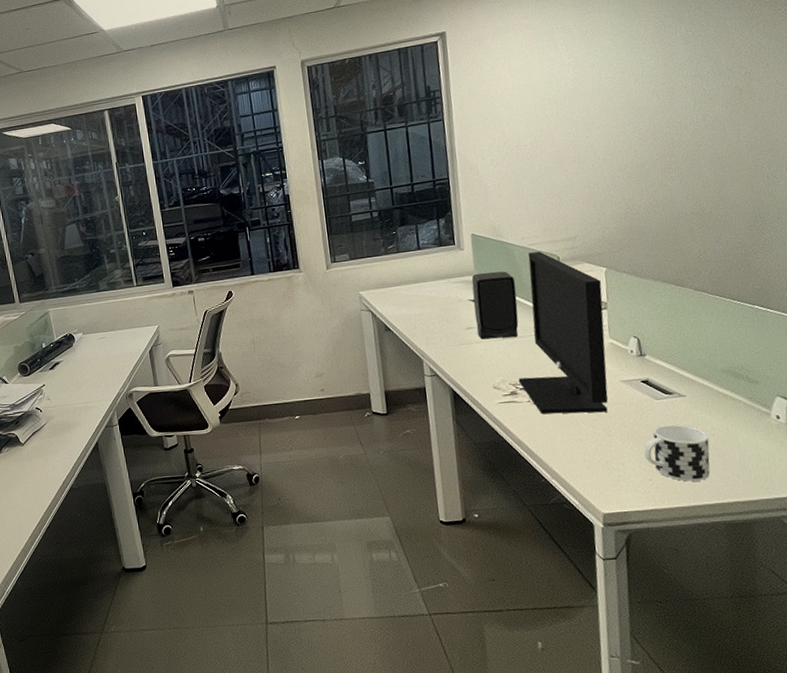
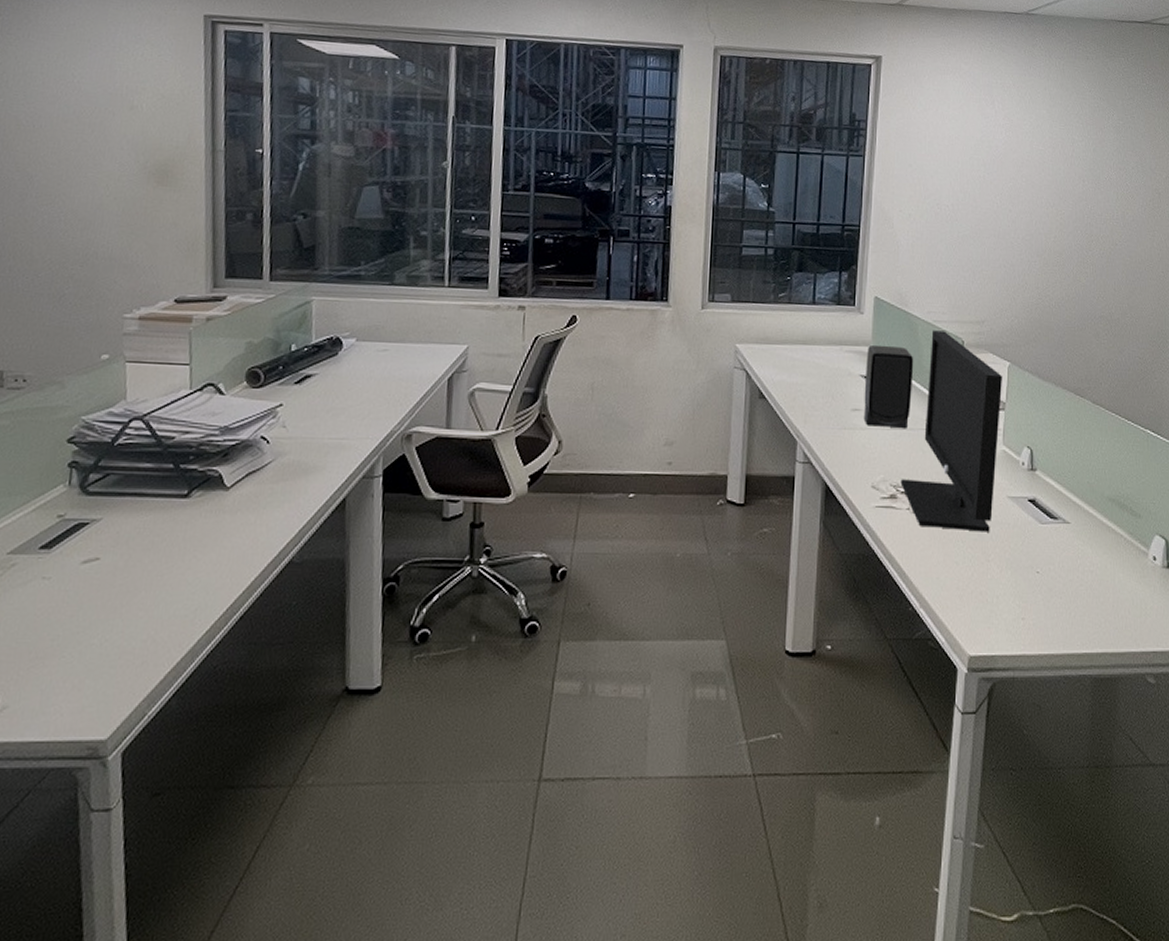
cup: present [643,424,710,482] -> none [1020,555,1086,624]

